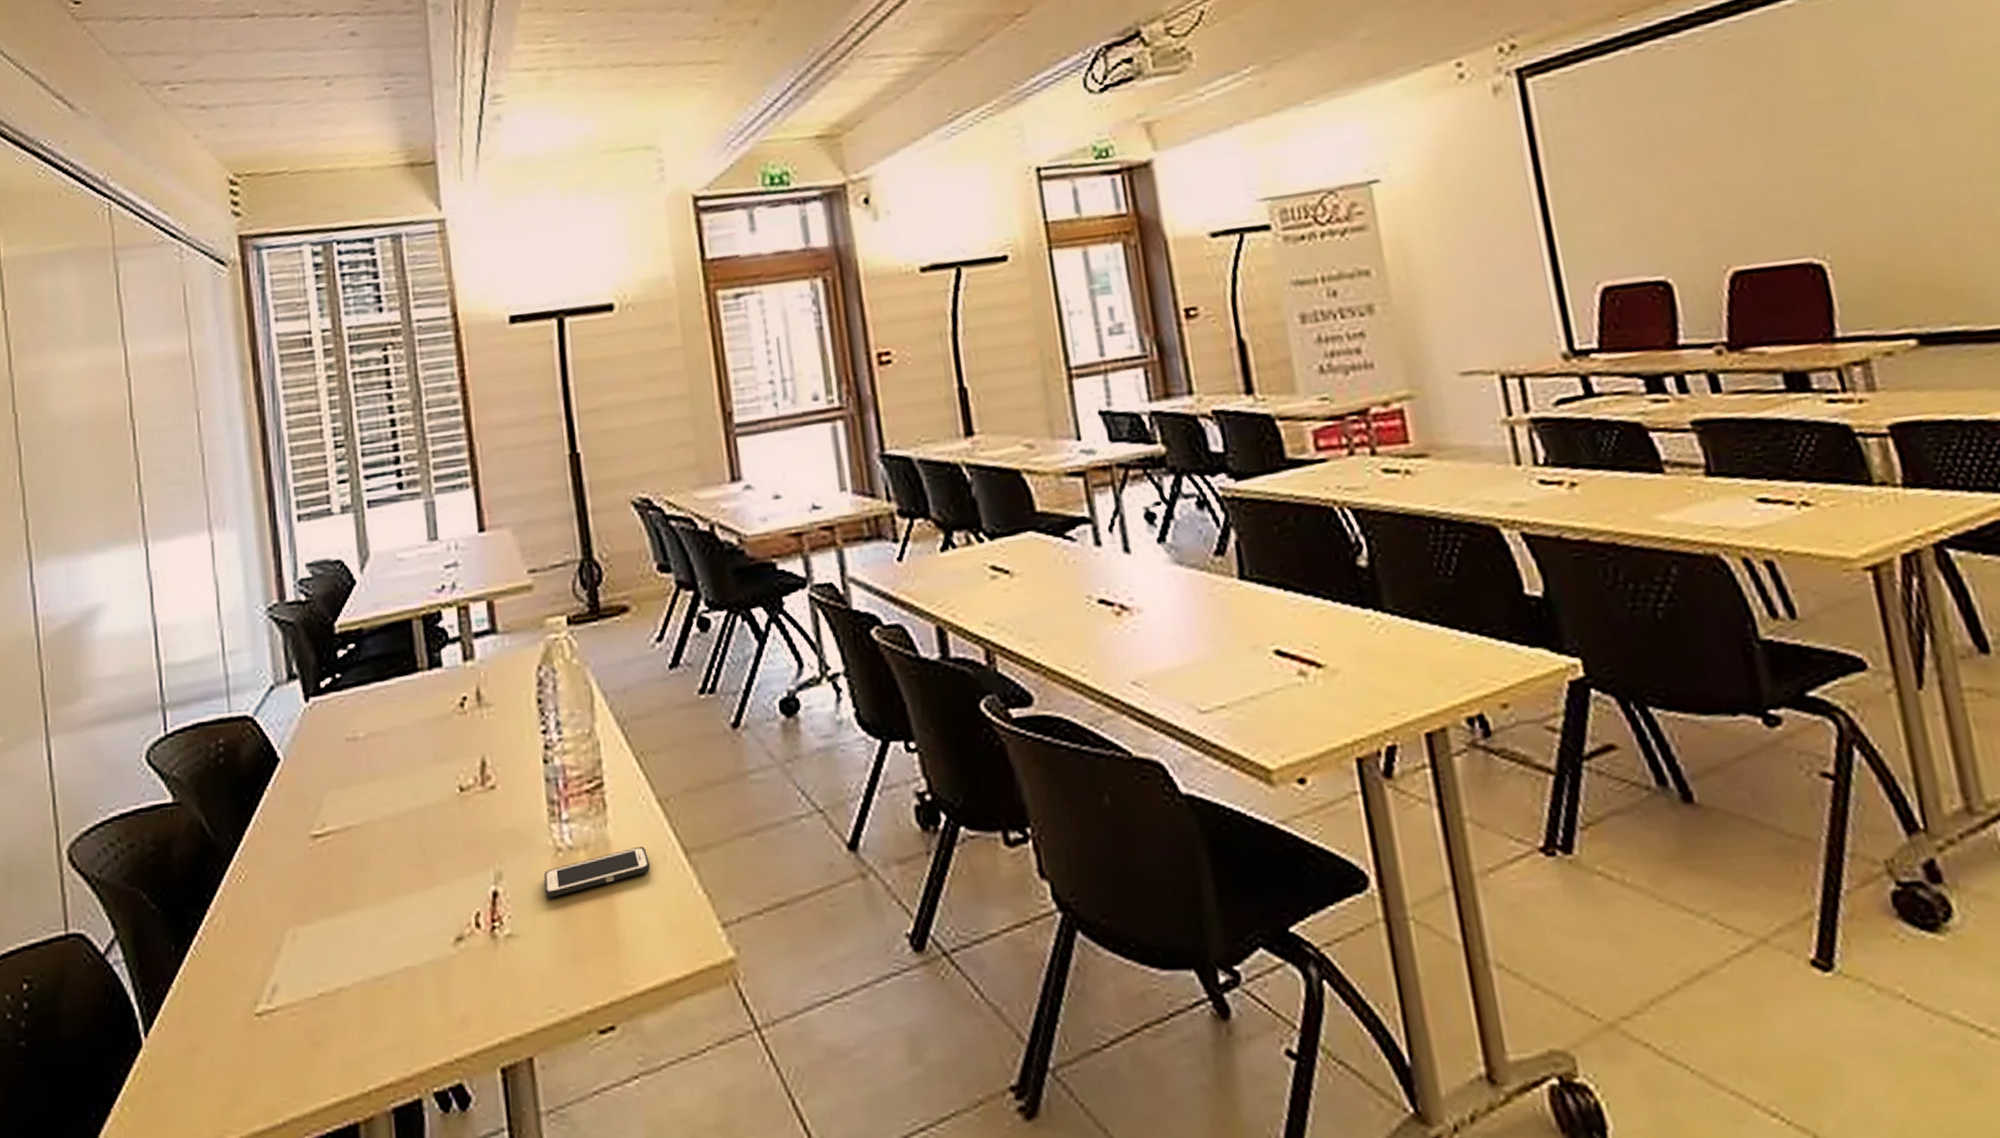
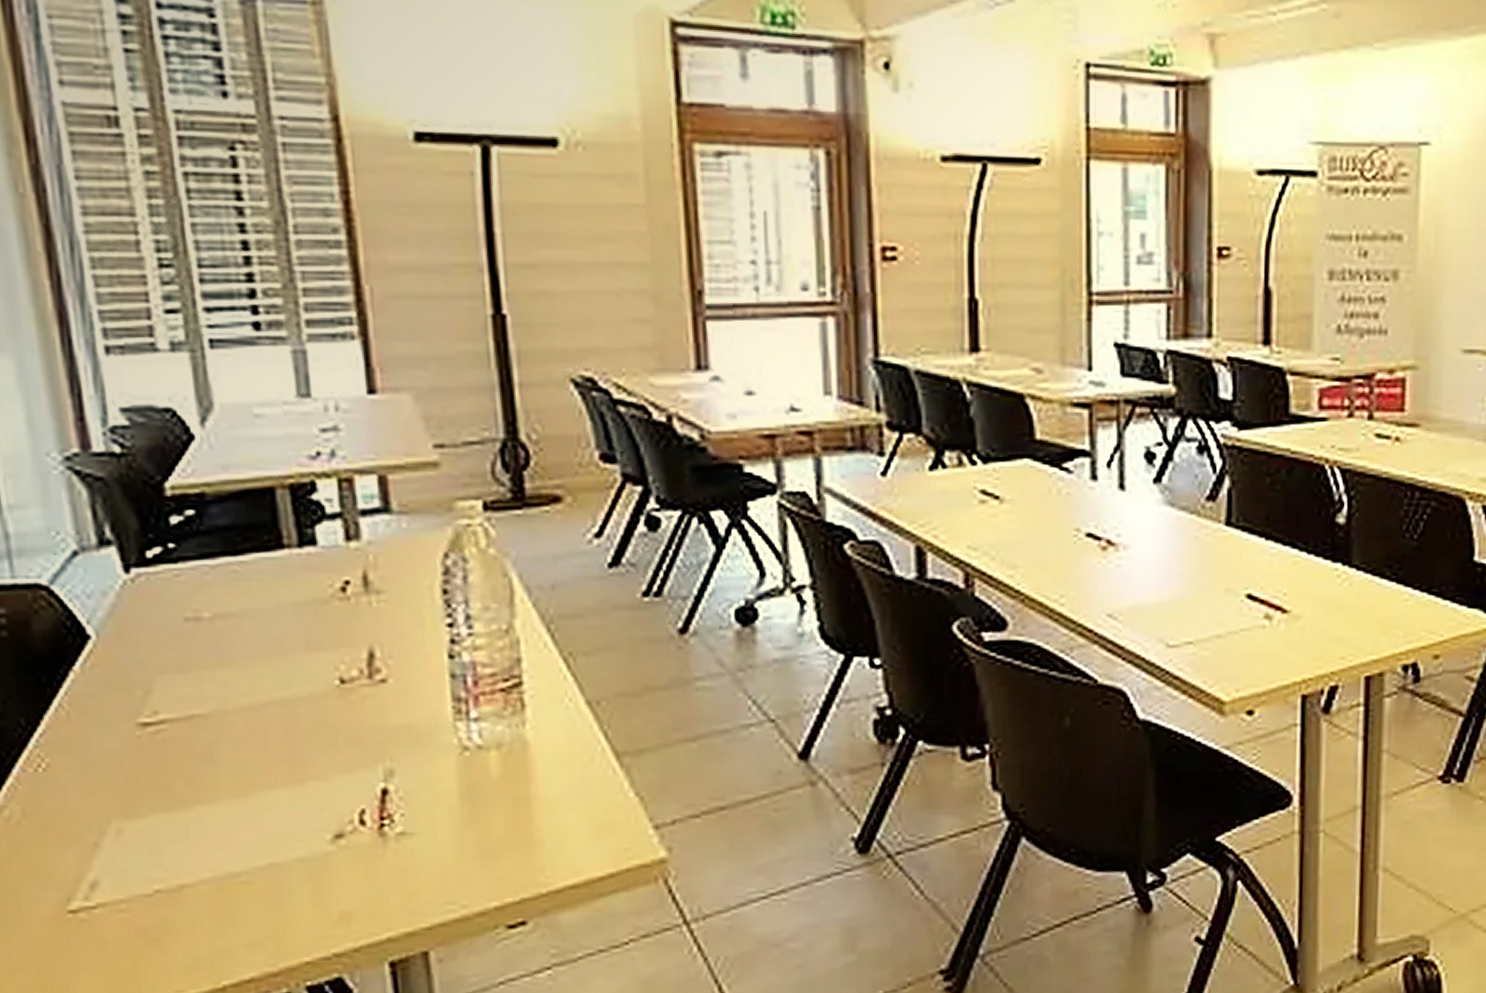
cell phone: present [543,846,650,899] -> none [446,747,574,798]

